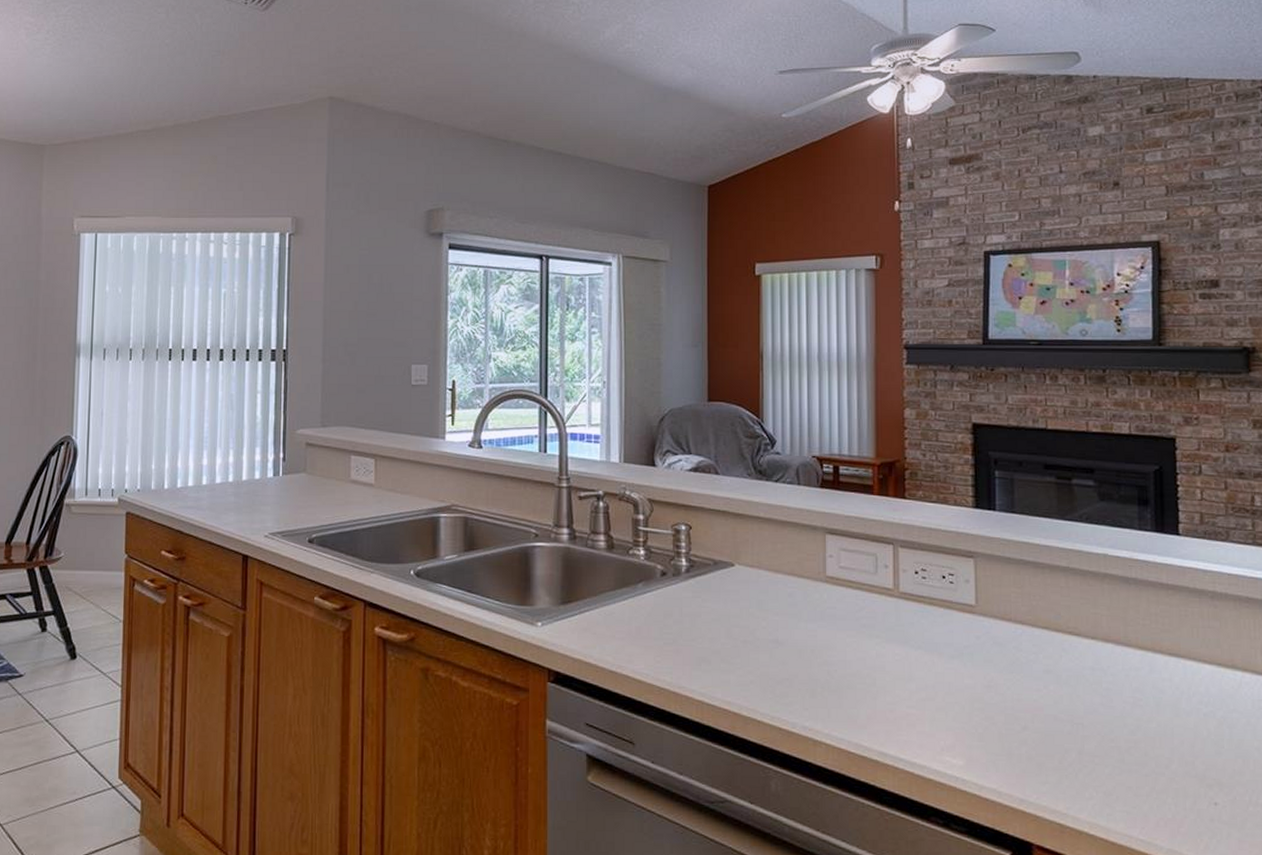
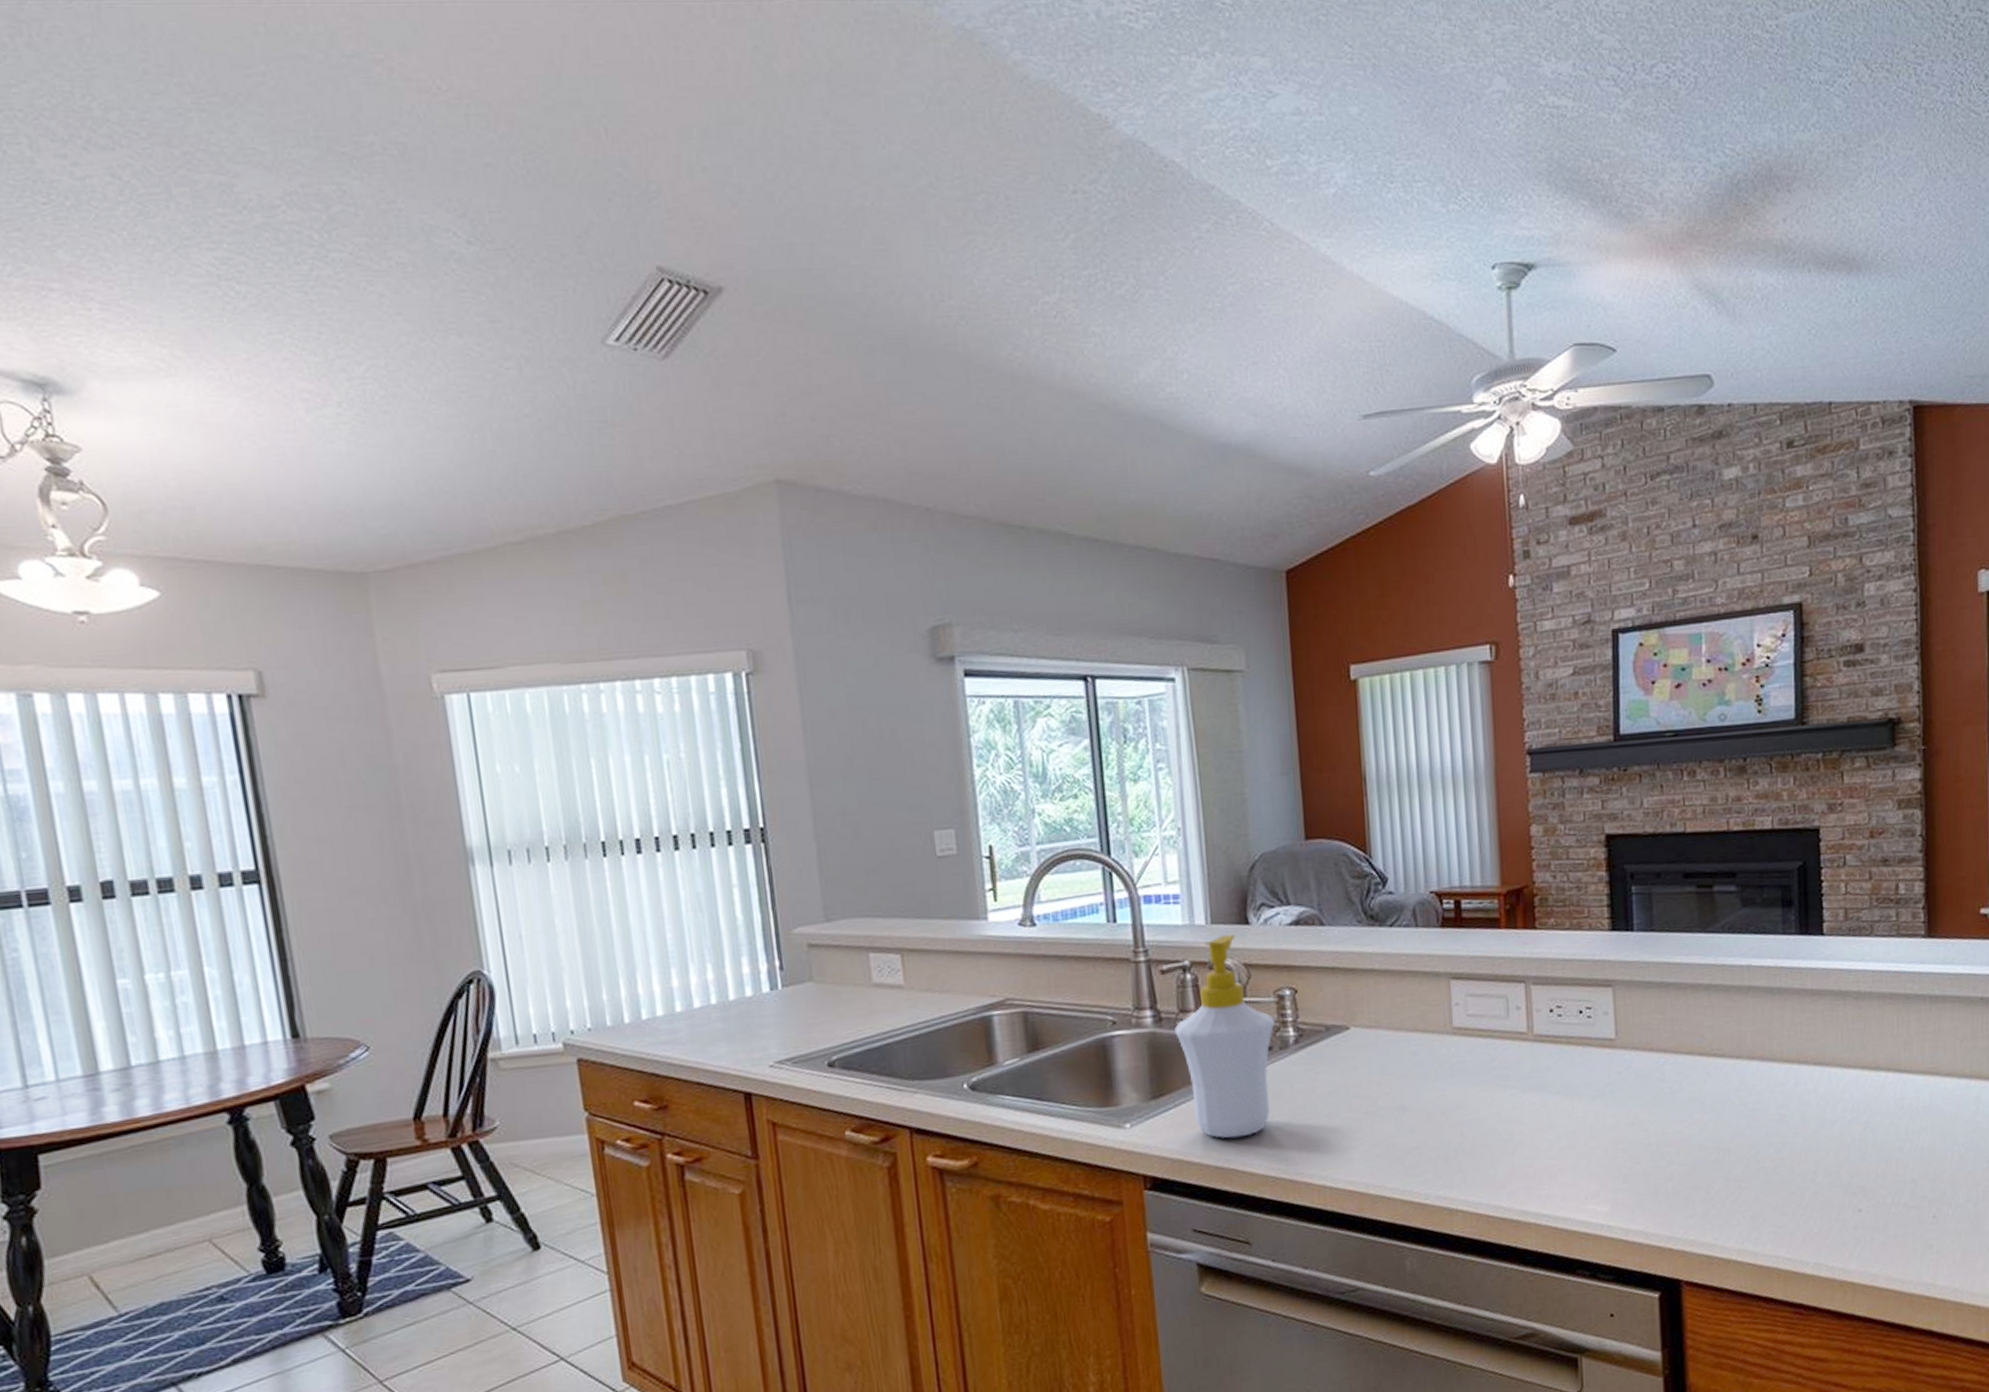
soap bottle: none [586,472,670,648] -> present [1175,933,1275,1138]

